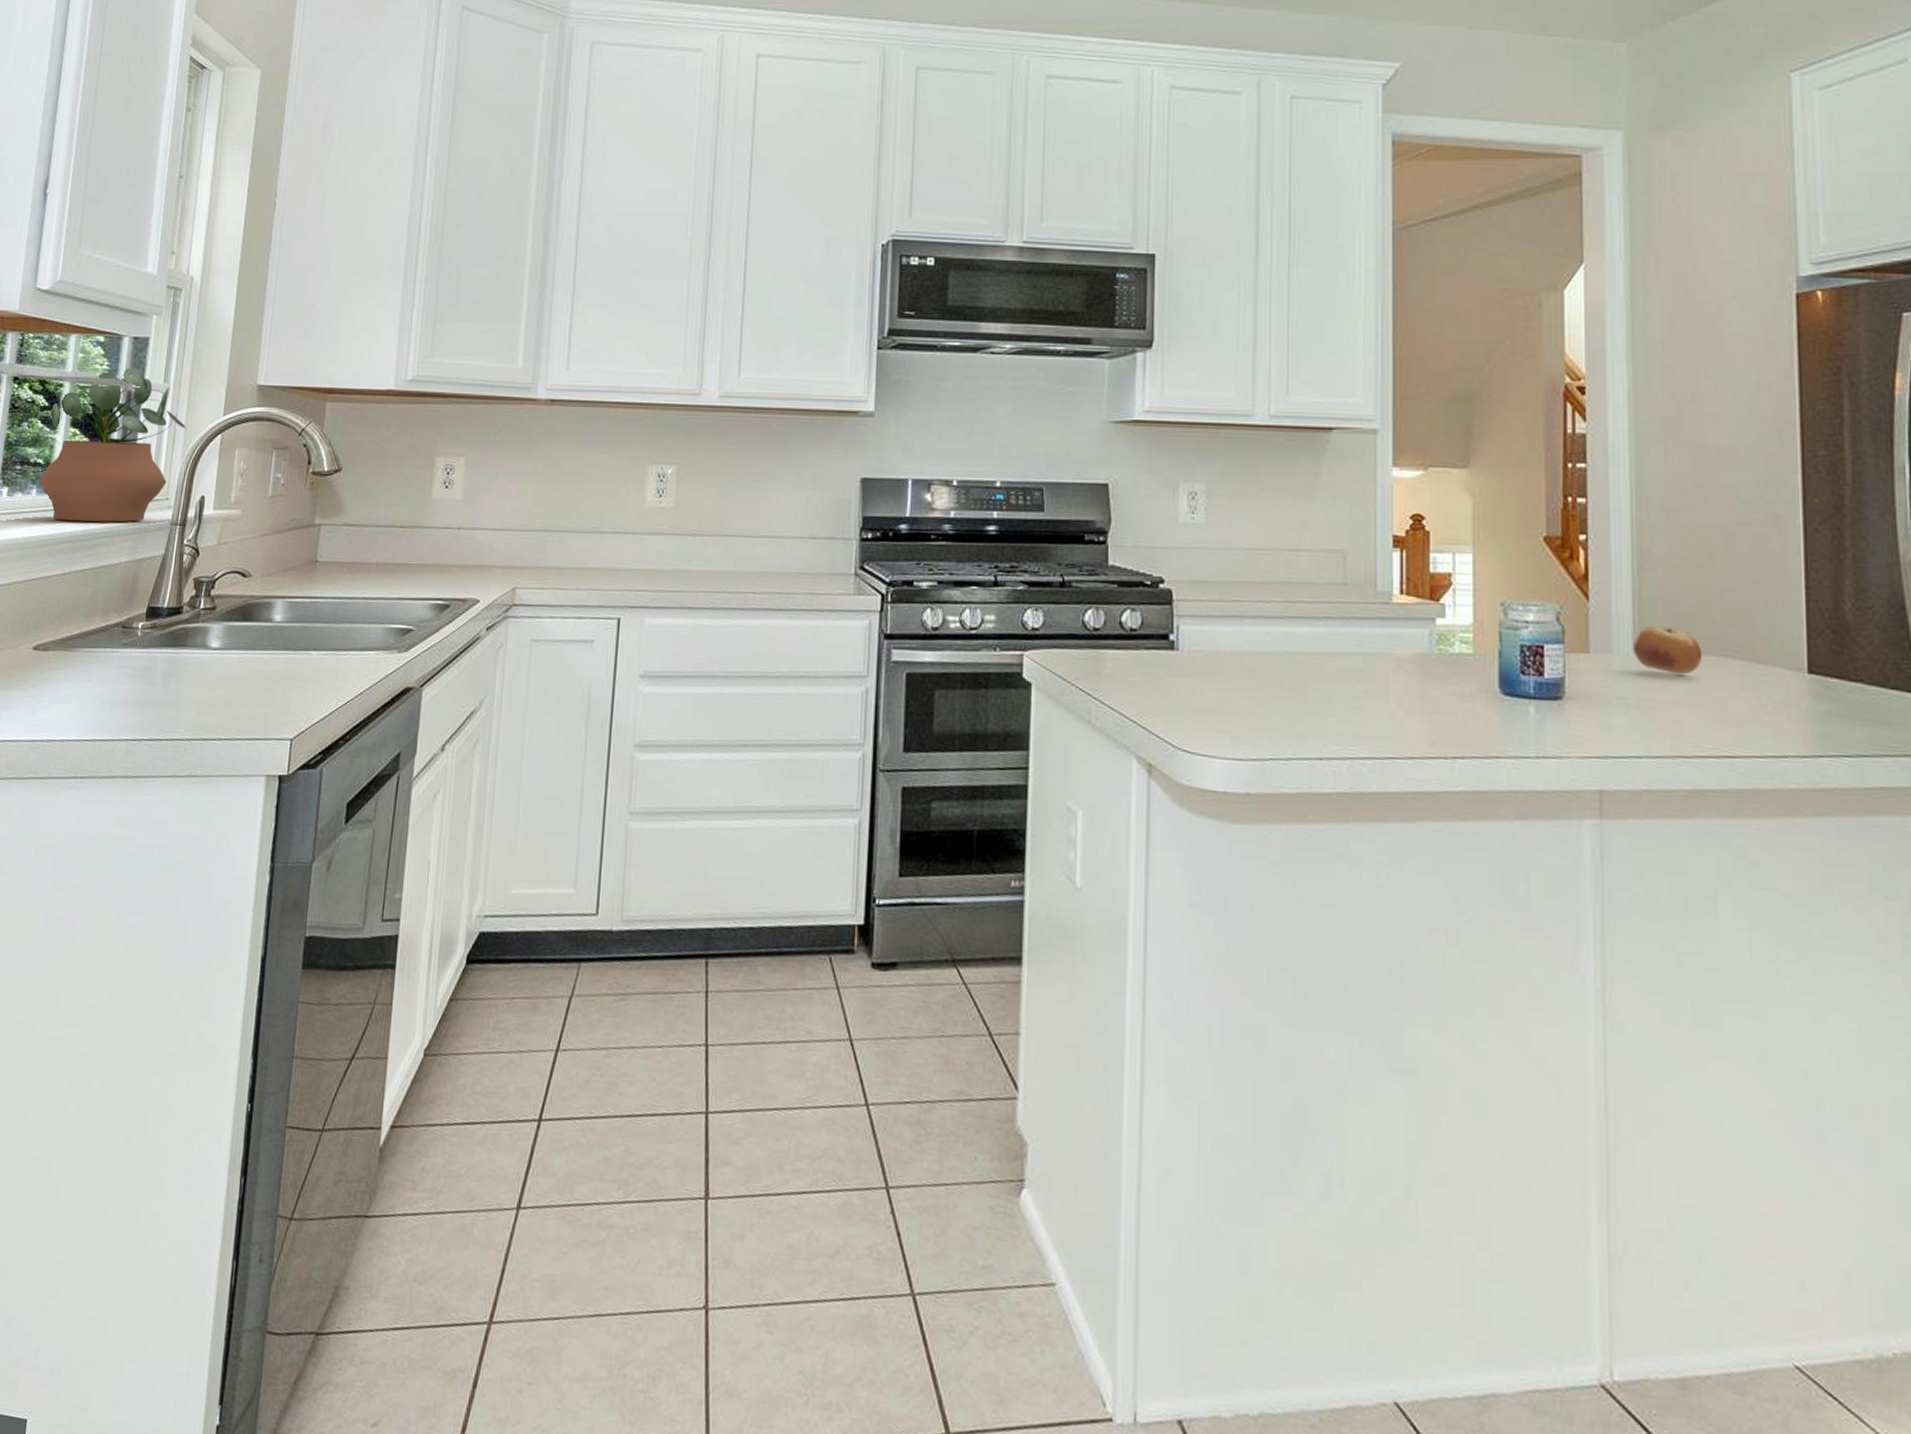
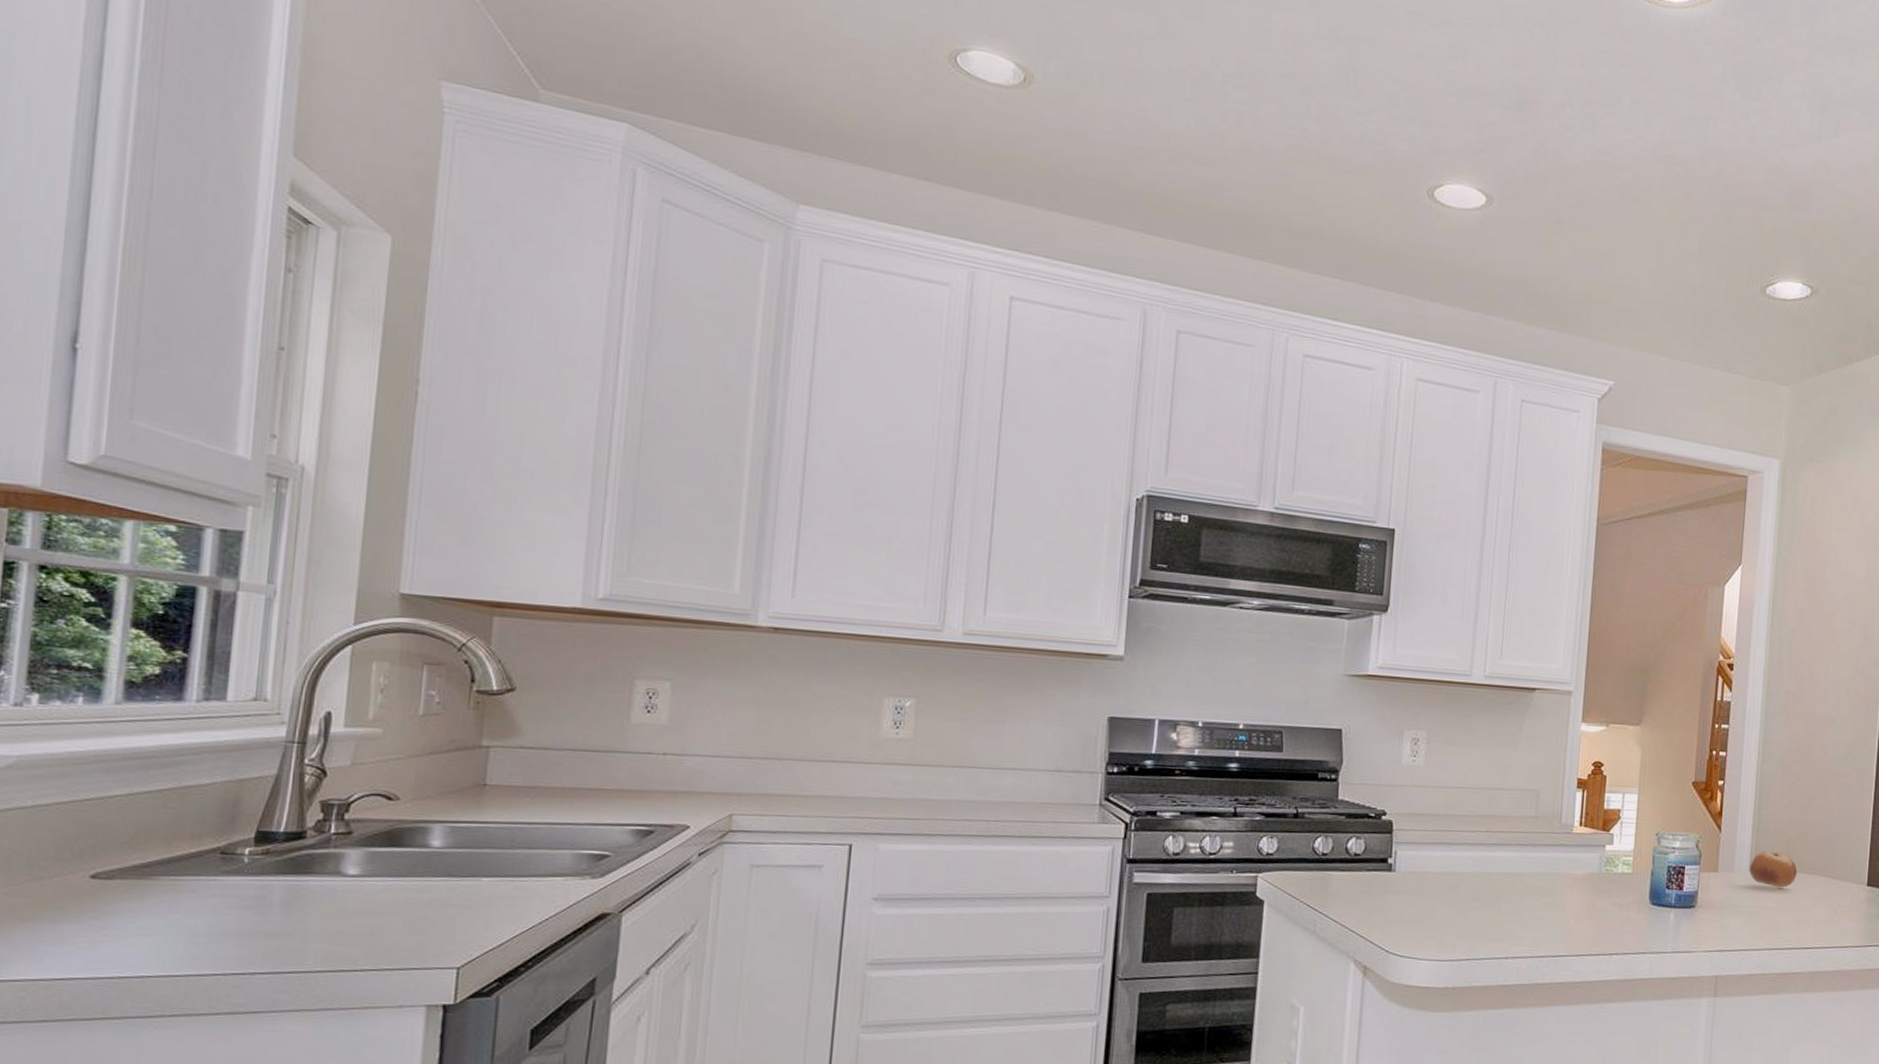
potted plant: present [38,367,187,523] -> none [85,563,303,738]

